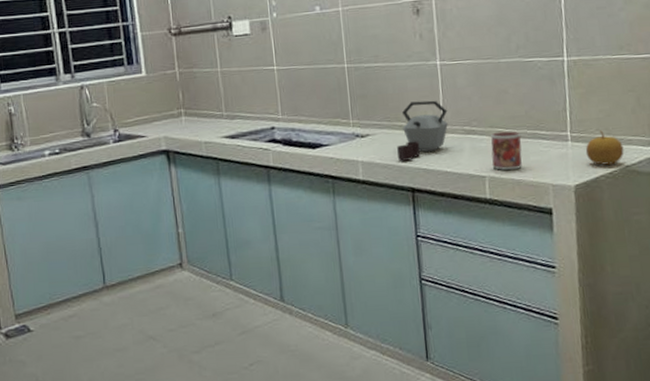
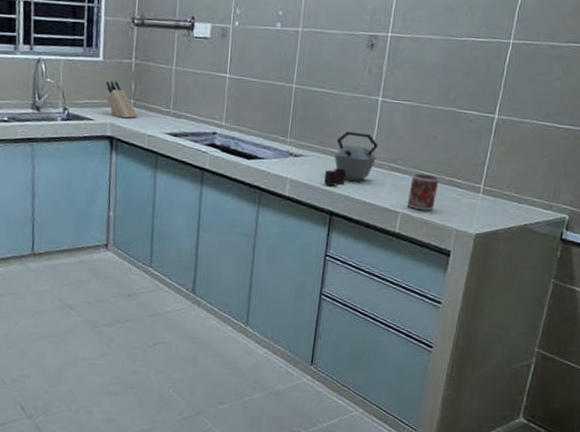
knife block: none [153,93,190,130] -> present [106,80,137,119]
fruit: present [585,130,624,165] -> none [492,188,527,221]

